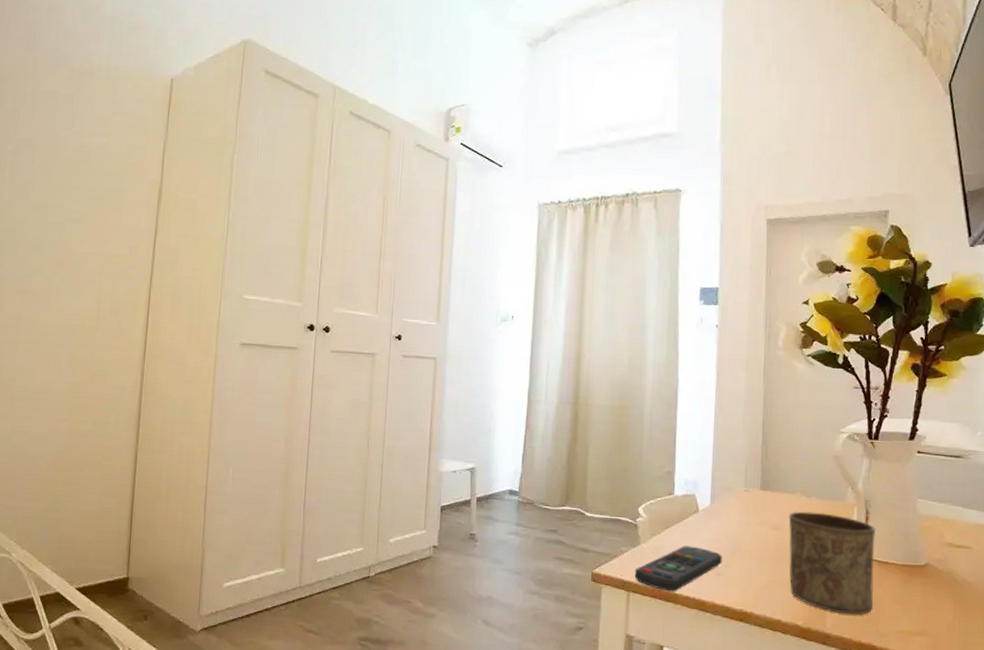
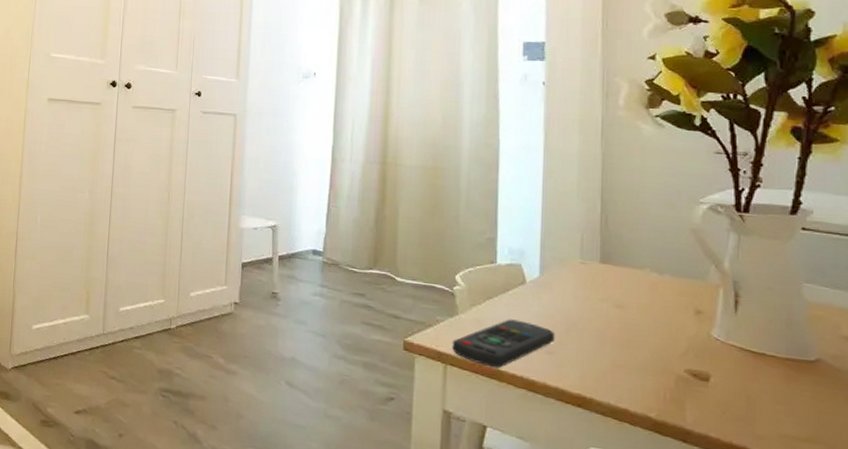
cup: present [788,511,875,616] -> none [635,288,748,413]

